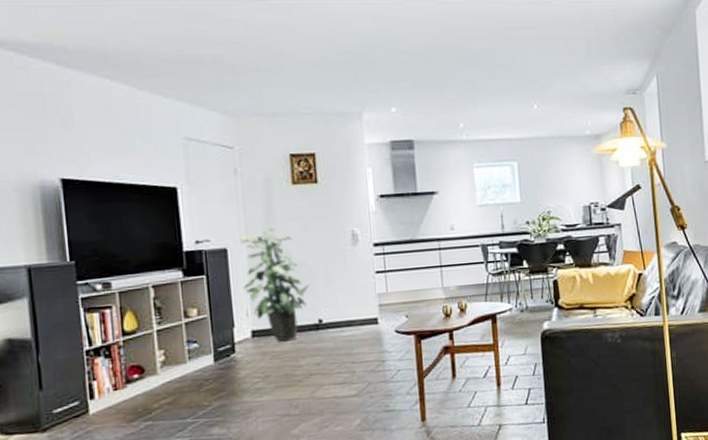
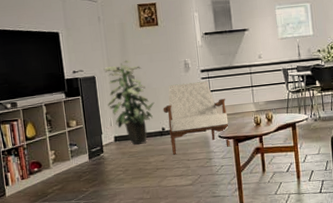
armchair: none [320,258,410,356] -> present [163,81,230,155]

